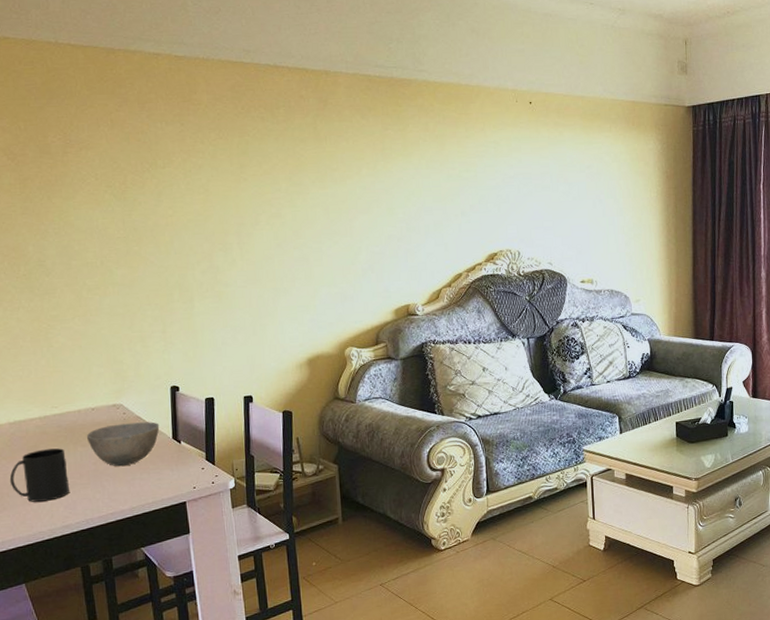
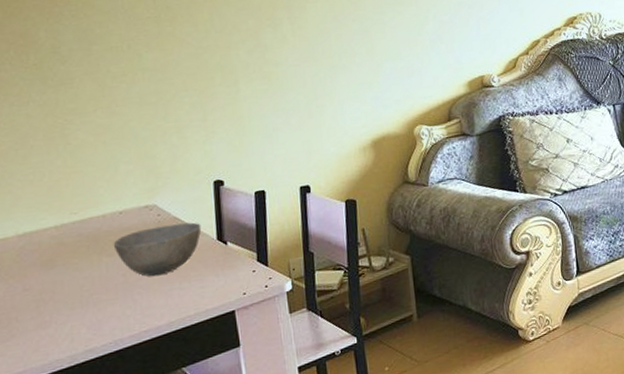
mug: present [9,448,69,502] -> none [18,260,93,326]

